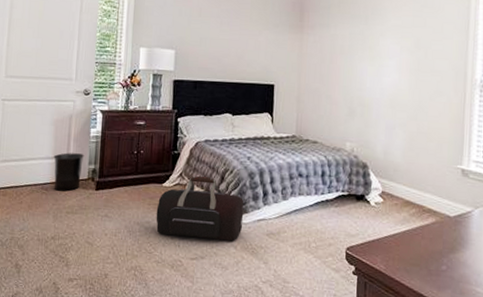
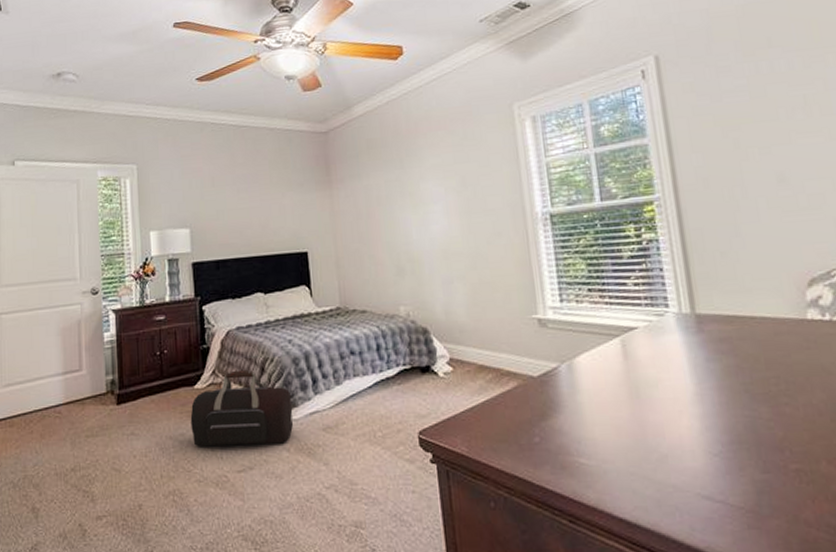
waste bin: present [53,152,85,191] -> none [64,364,100,412]

